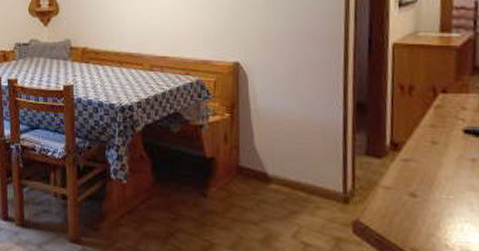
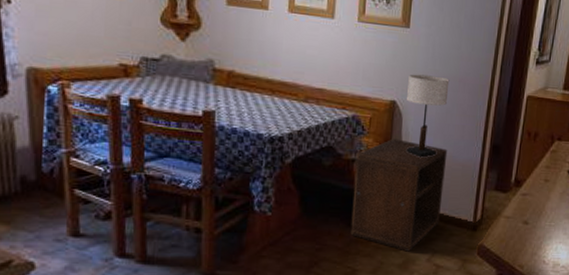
nightstand: none [203,101,303,226] -> present [350,138,448,252]
table lamp: none [250,32,296,121] -> present [407,74,450,158]

